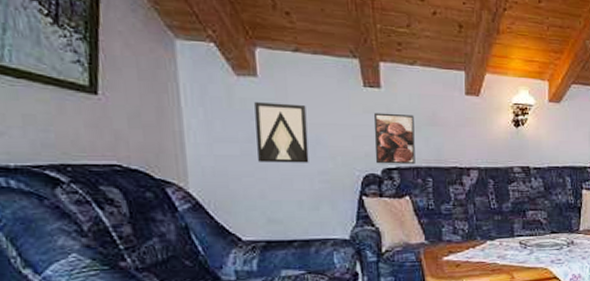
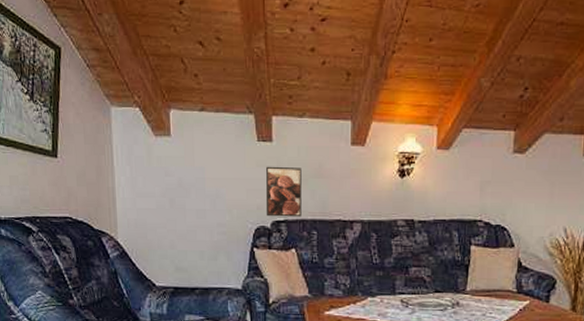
wall art: present [254,102,309,163] -> none [168,160,210,216]

